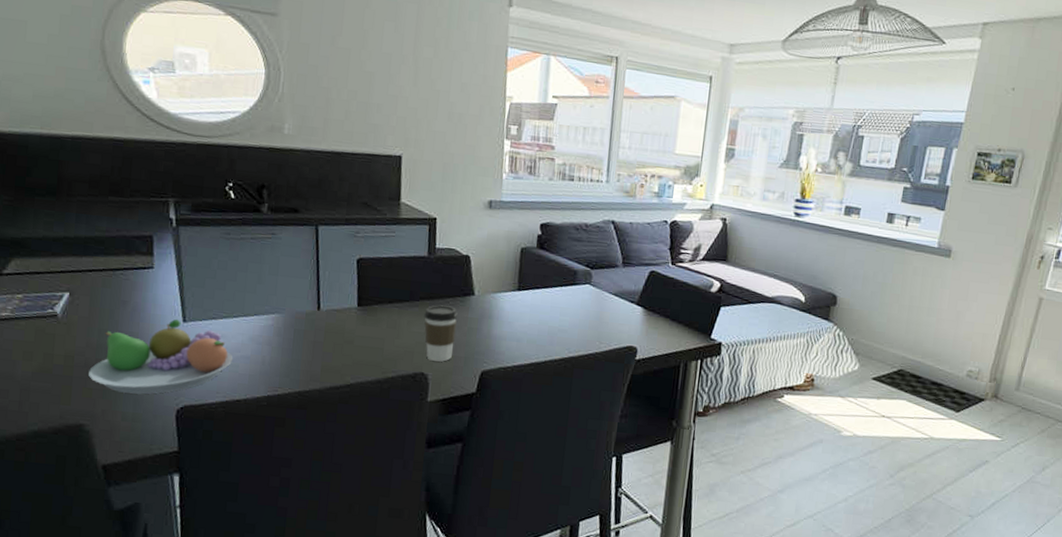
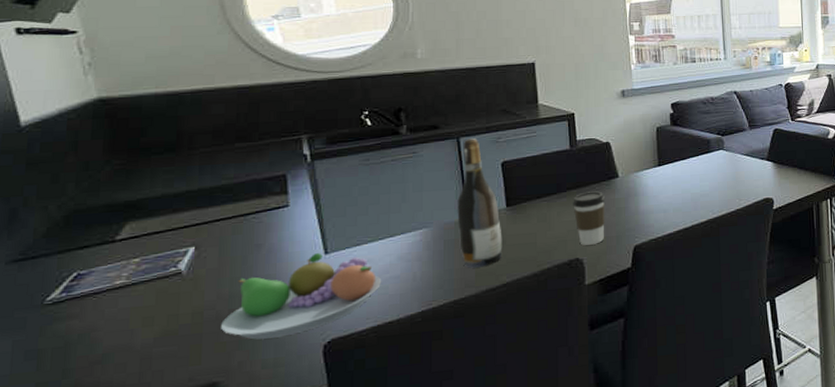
wine bottle: none [308,228,351,364] -> present [457,138,502,268]

